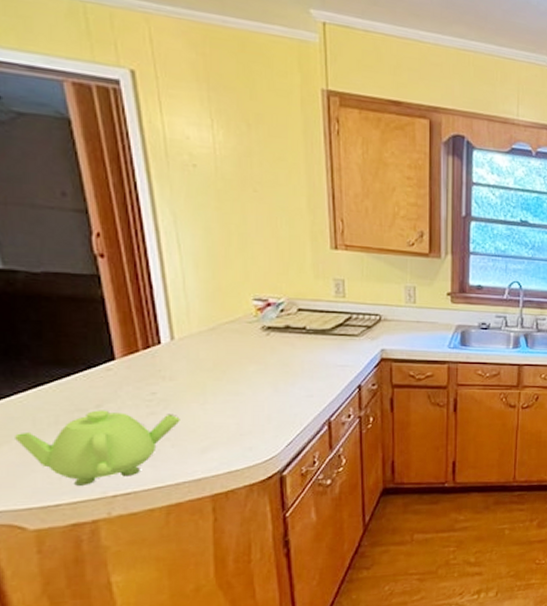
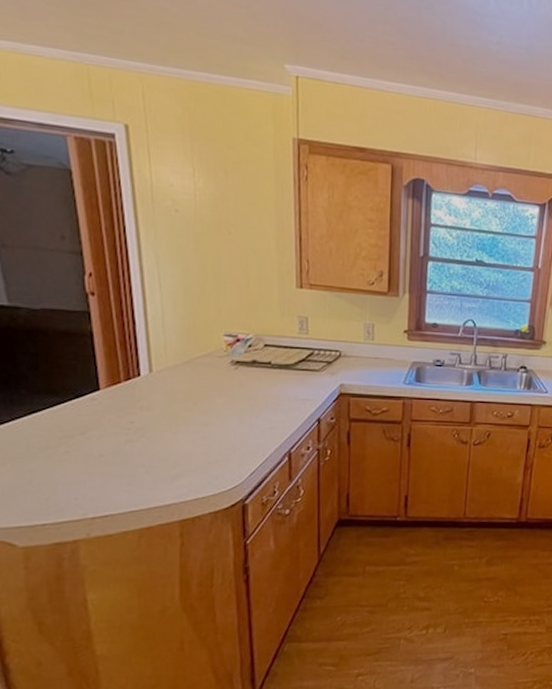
teapot: present [15,410,180,486] -> none [10,436,155,507]

